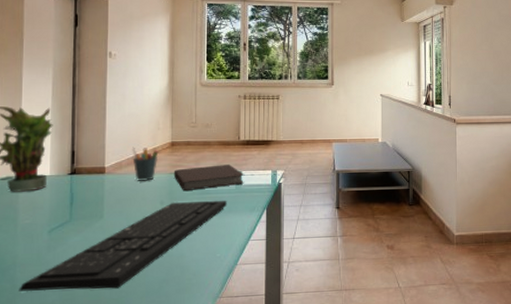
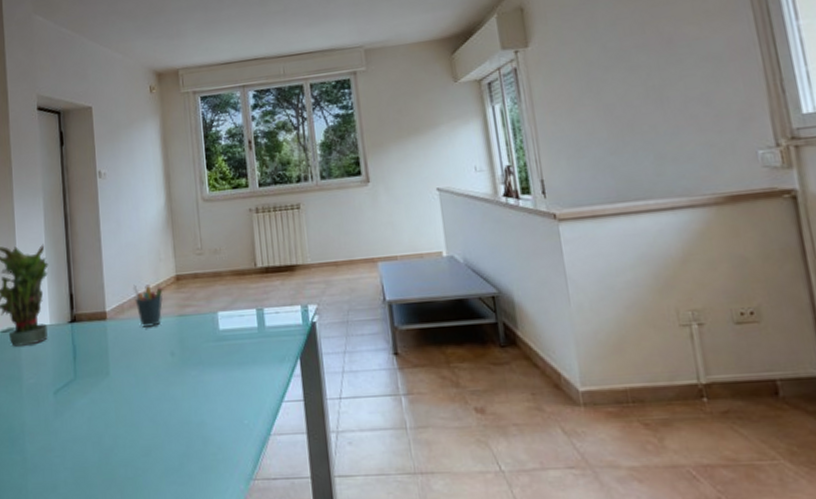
keyboard: present [18,200,227,292] -> none [29,347,250,466]
notebook: present [173,164,245,191] -> none [182,300,268,337]

